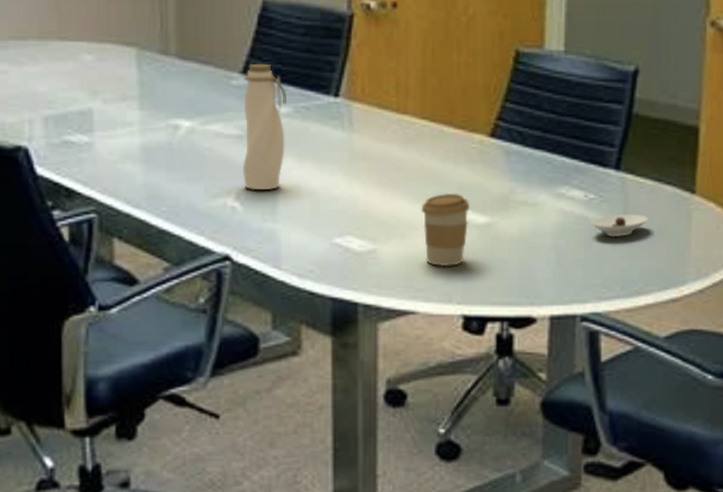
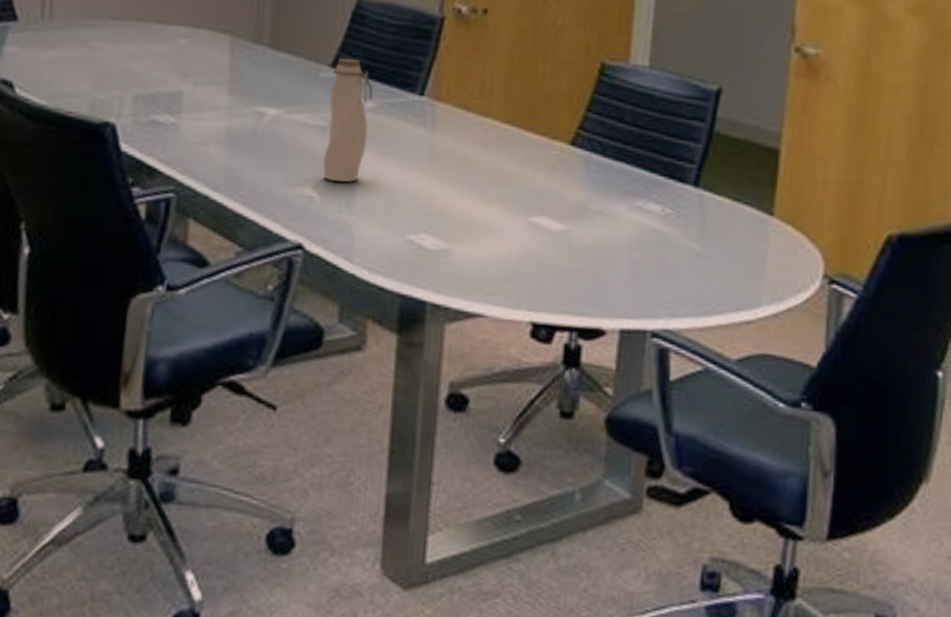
coffee cup: present [421,193,469,267] -> none [497,197,546,272]
saucer: present [591,213,649,238] -> none [666,231,725,254]

